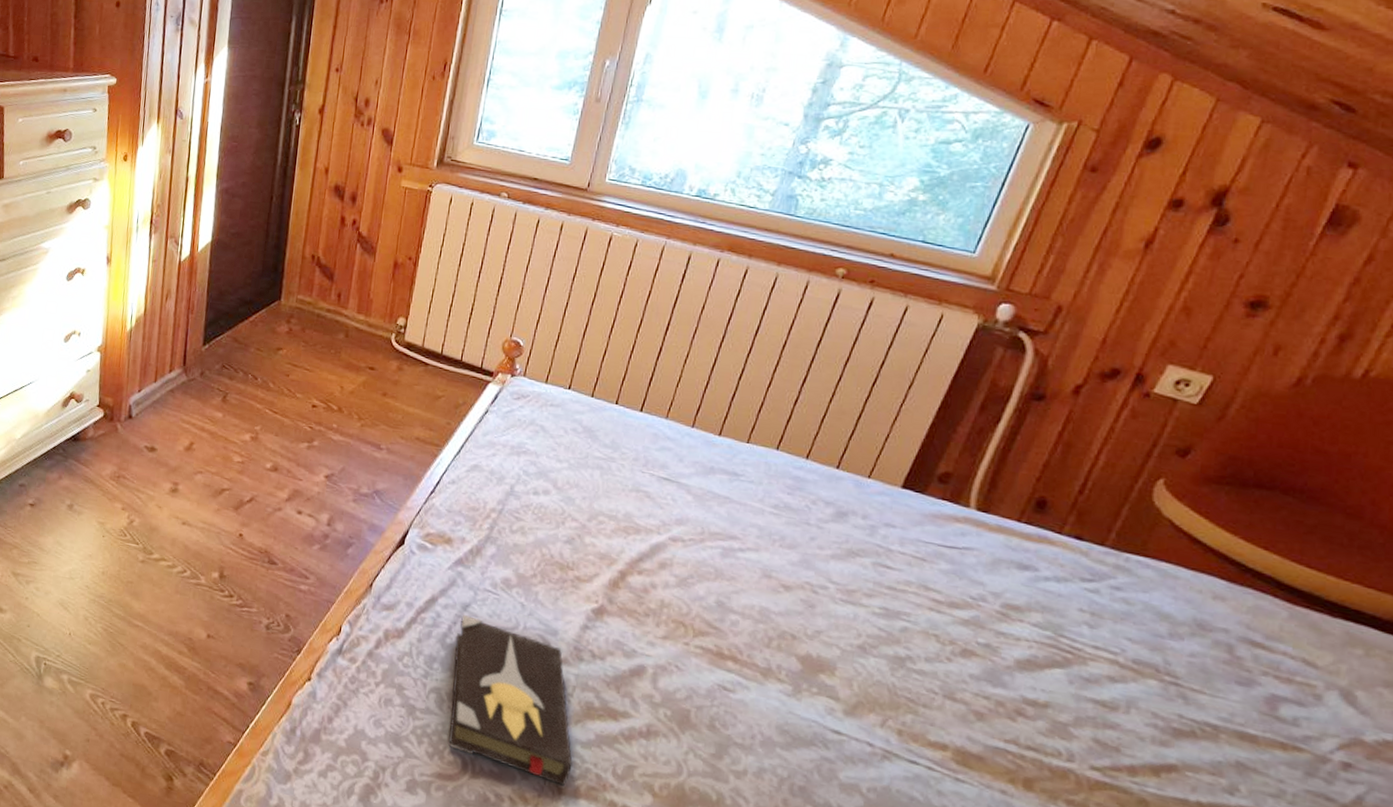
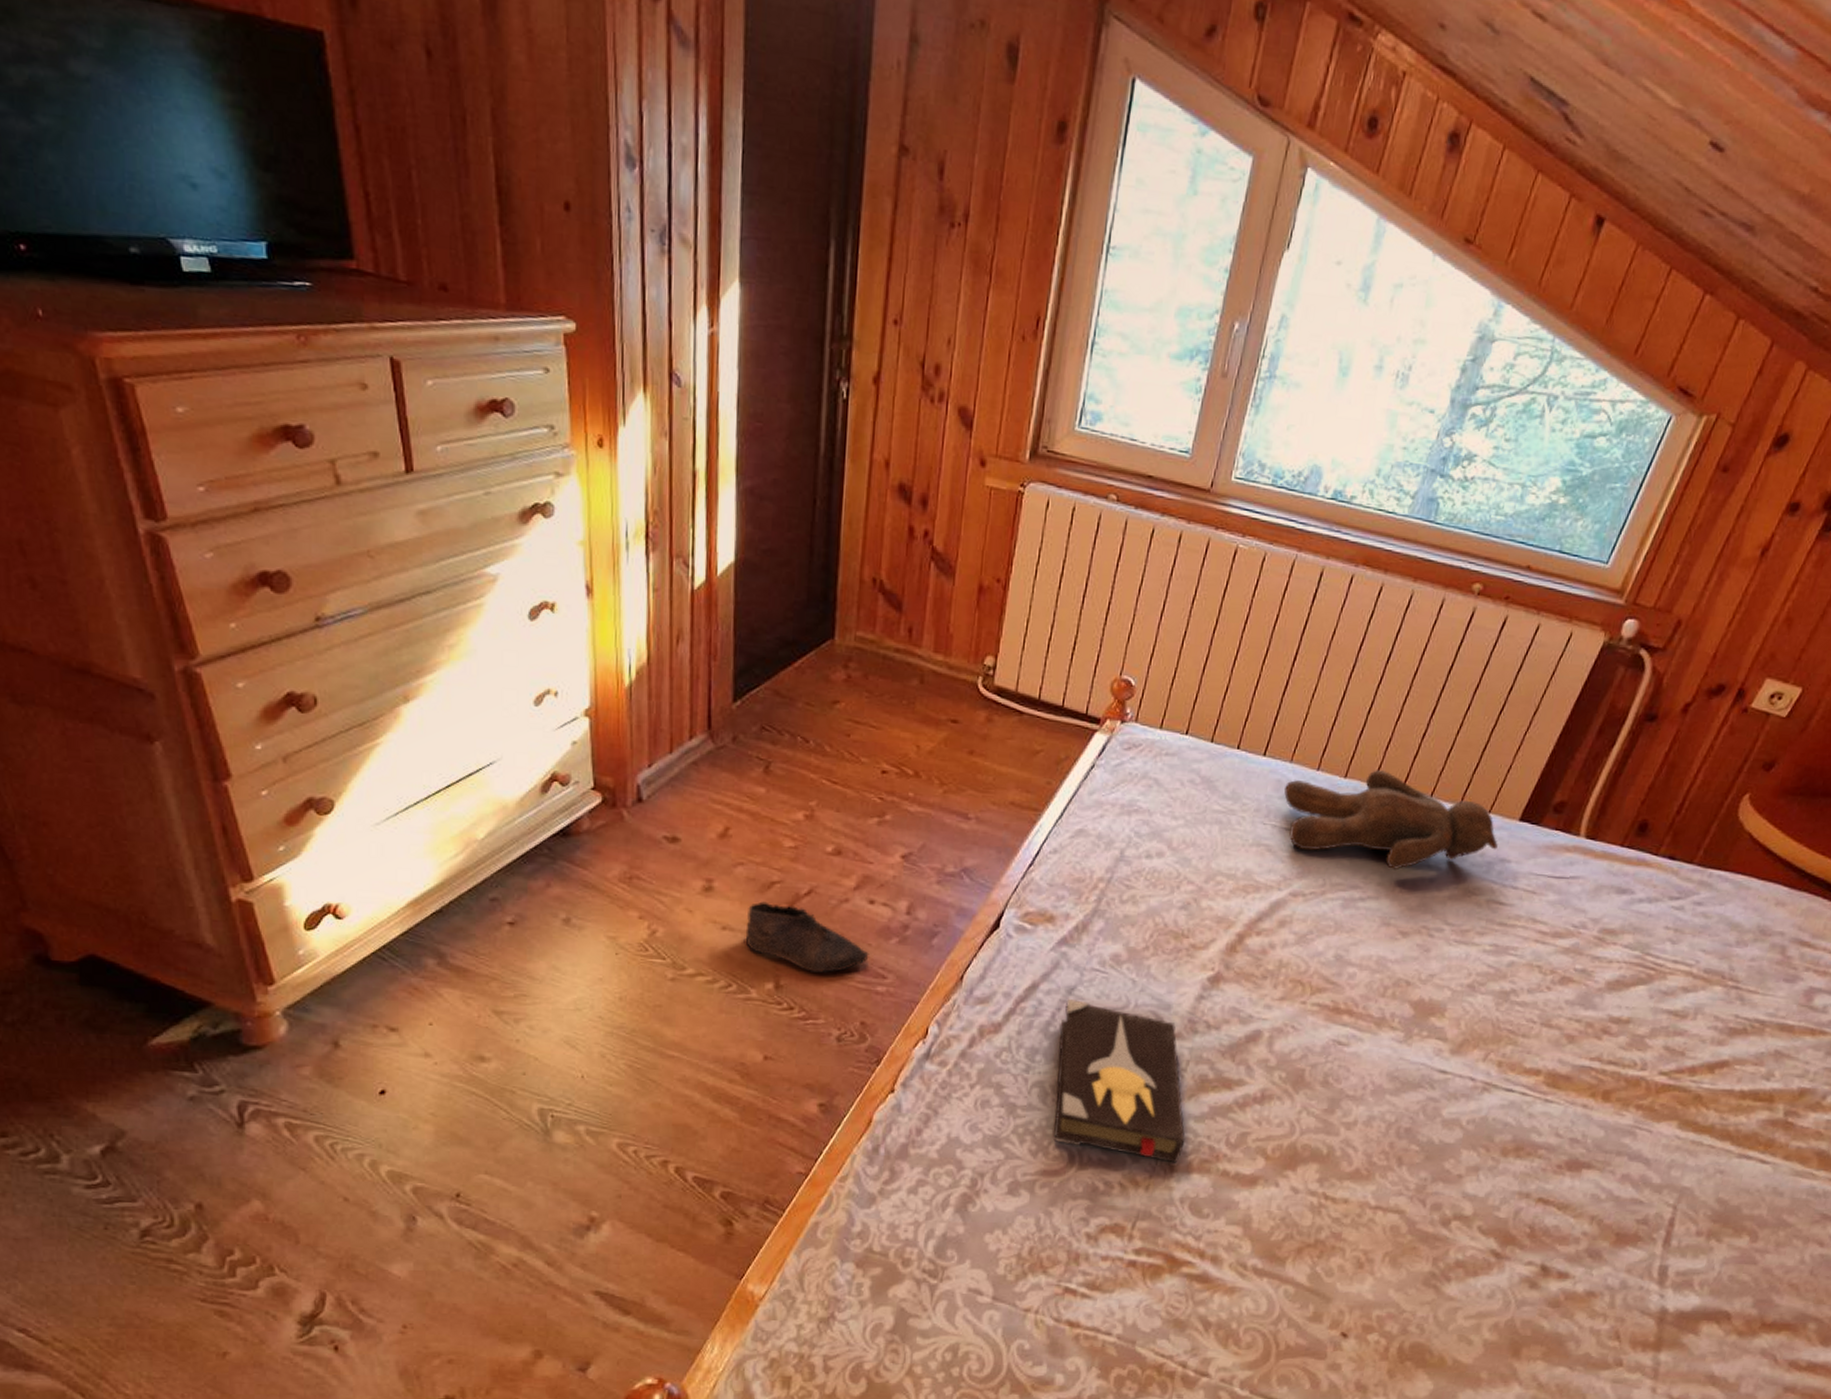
shoe: none [199,504,296,569] -> present [745,901,869,973]
teddy bear: none [661,429,880,525] -> present [1284,768,1498,869]

